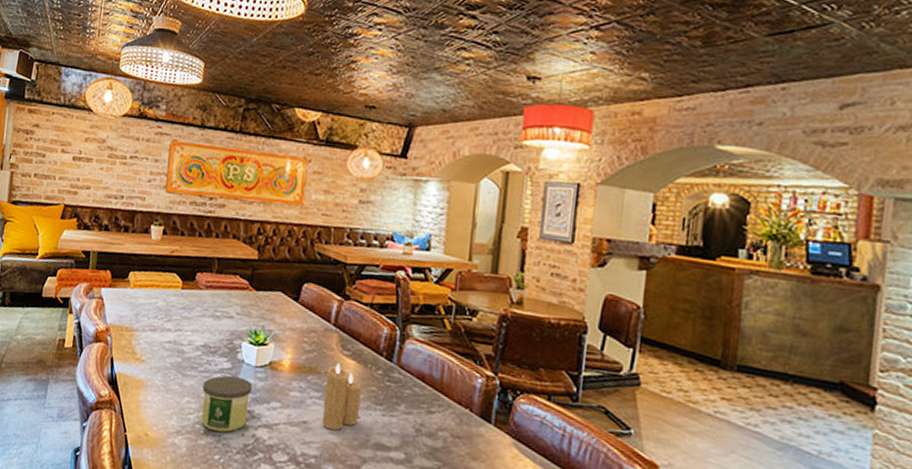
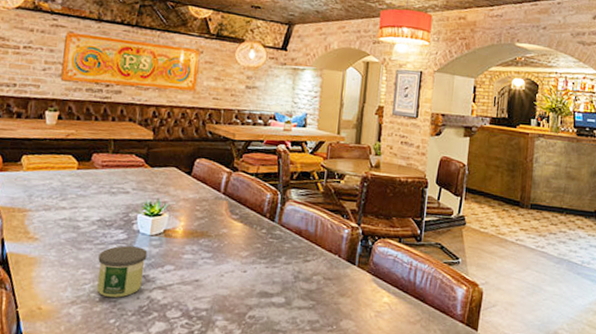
candle: present [321,363,361,431] -> none [212,226,248,285]

